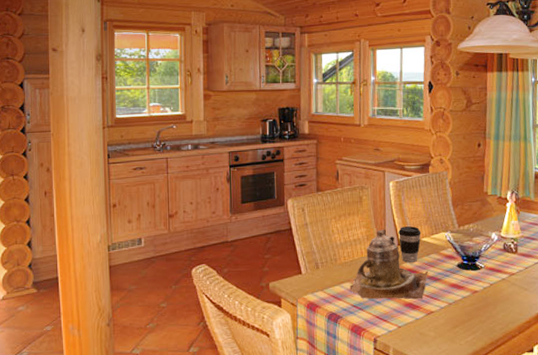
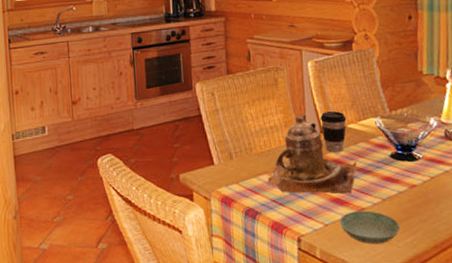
saucer: none [411,314,463,343] -> present [339,211,401,245]

